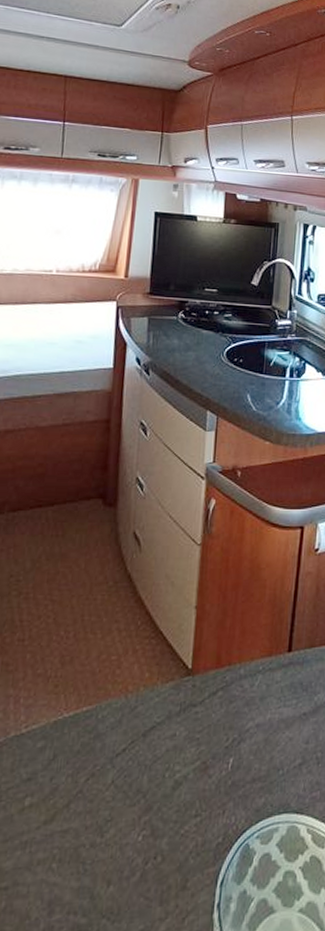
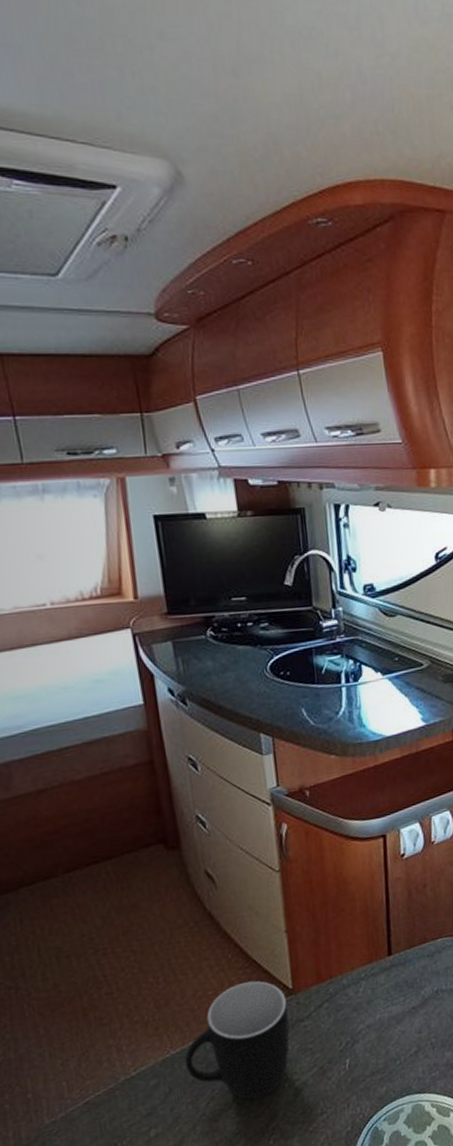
mug: none [75,653,184,786] -> present [185,981,290,1100]

